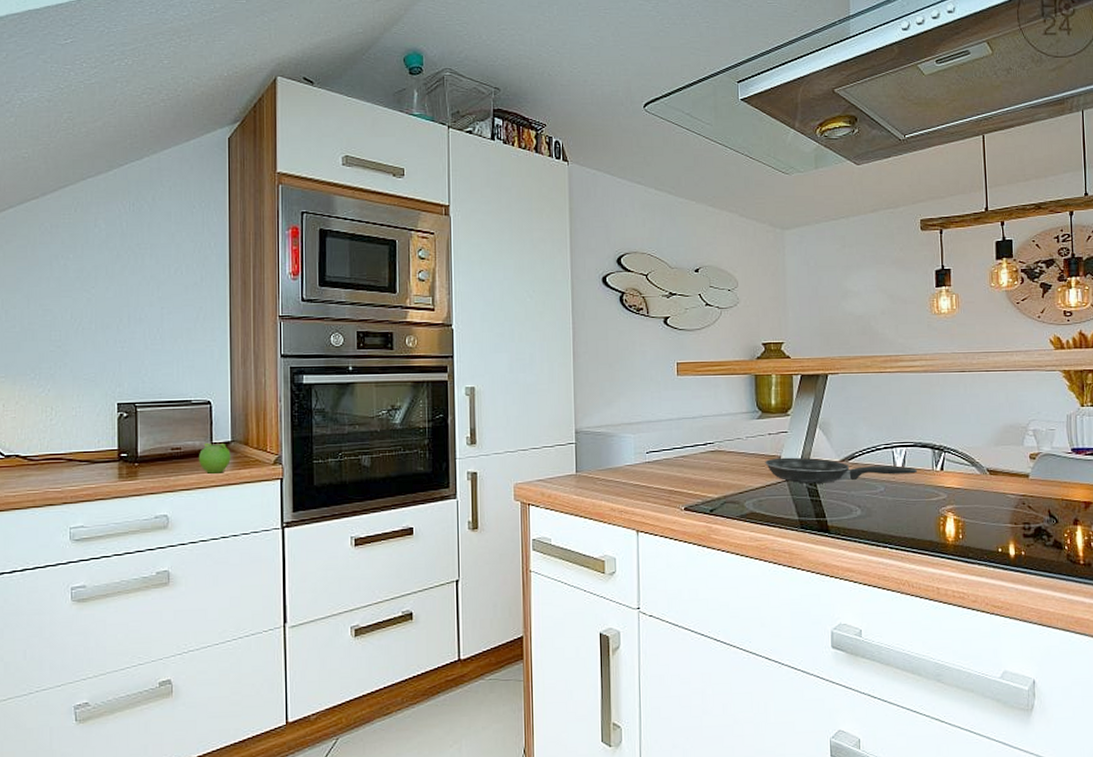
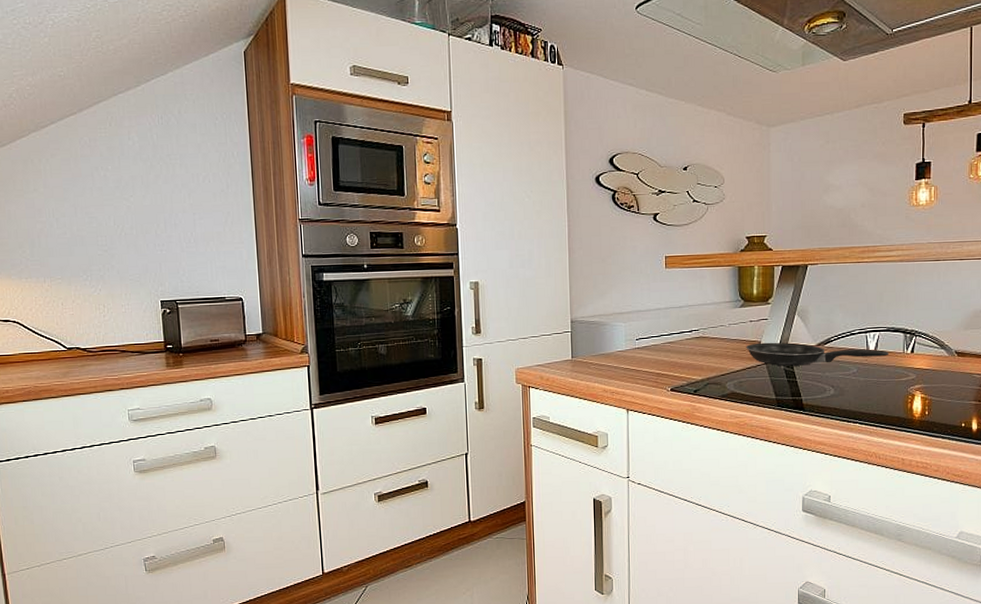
fruit: present [198,441,231,475] -> none [234,333,263,363]

